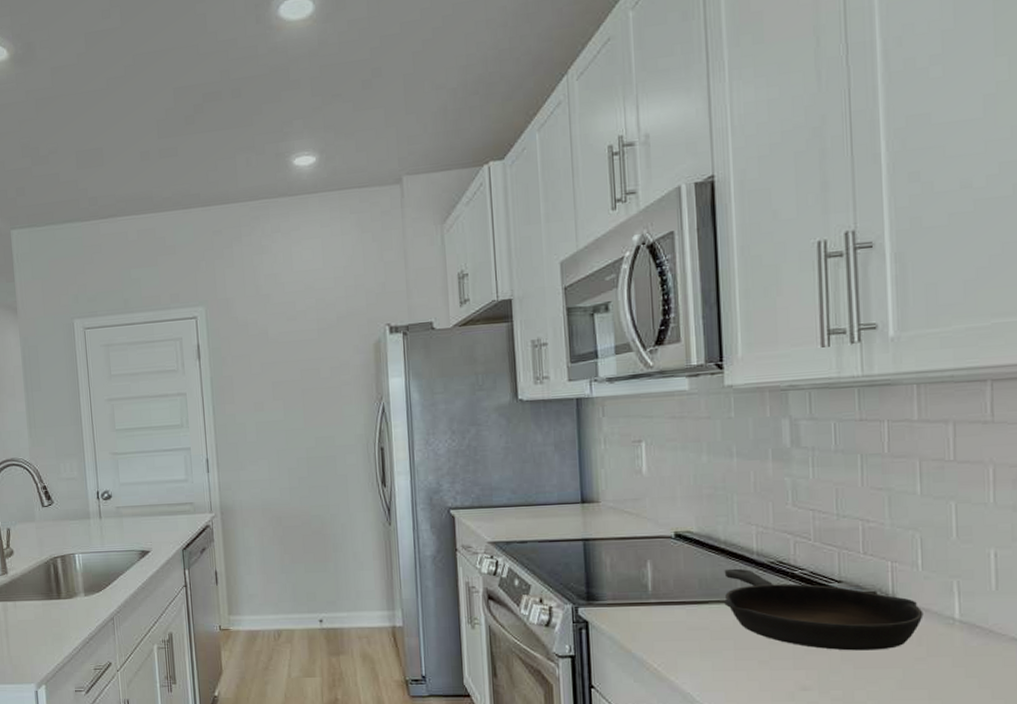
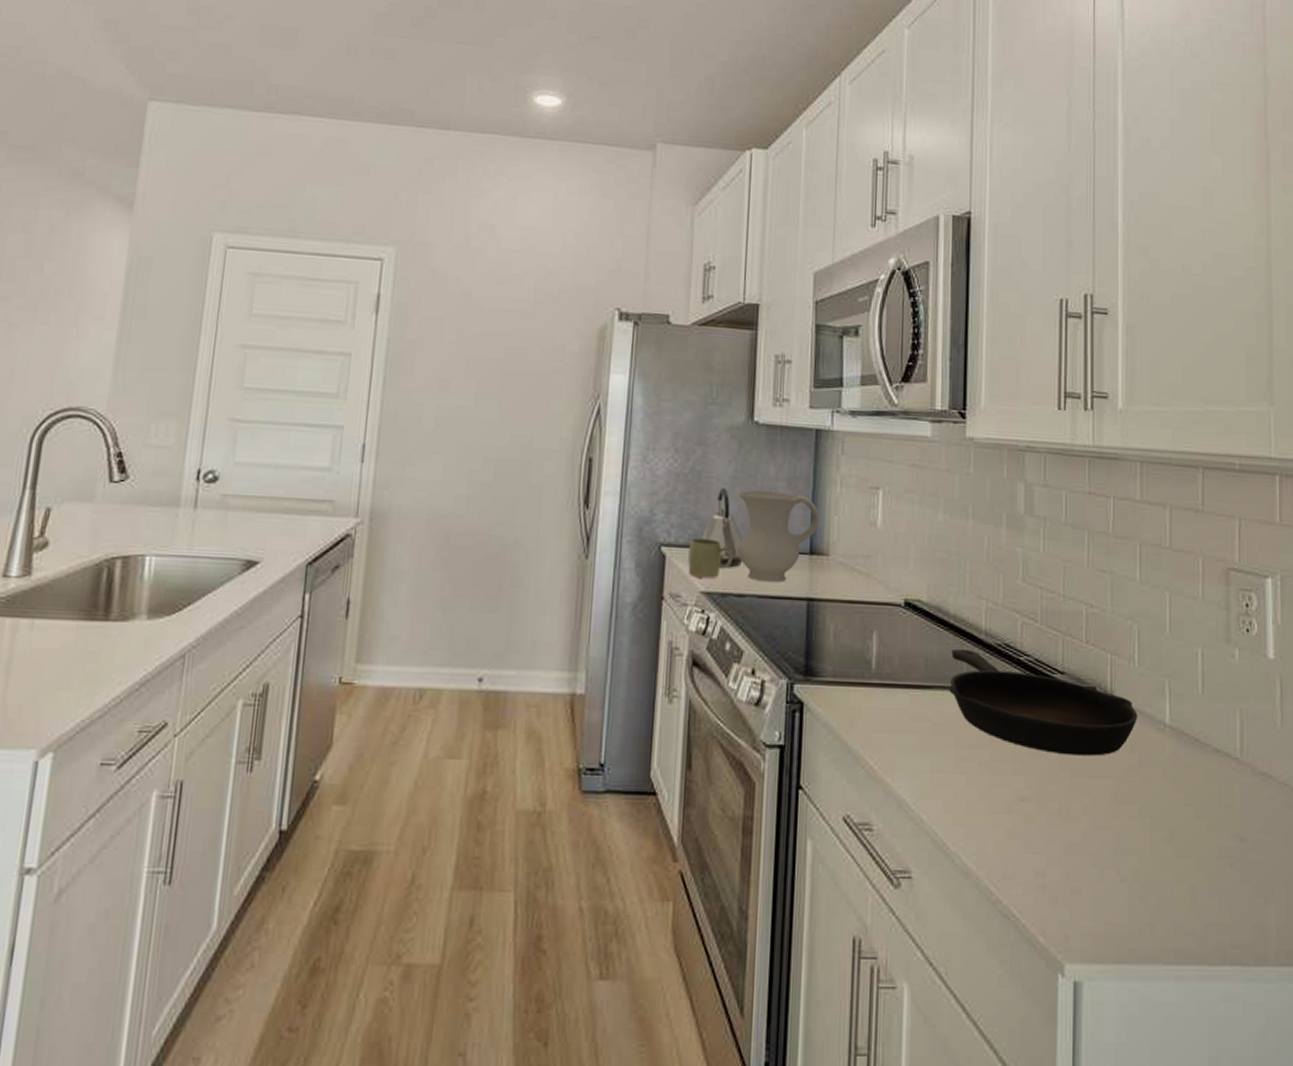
mug: none [473,499,513,531] -> present [688,538,733,579]
kettle: none [482,457,522,521] -> present [700,488,743,568]
ceramic jug: none [512,454,588,530] -> present [737,489,820,583]

